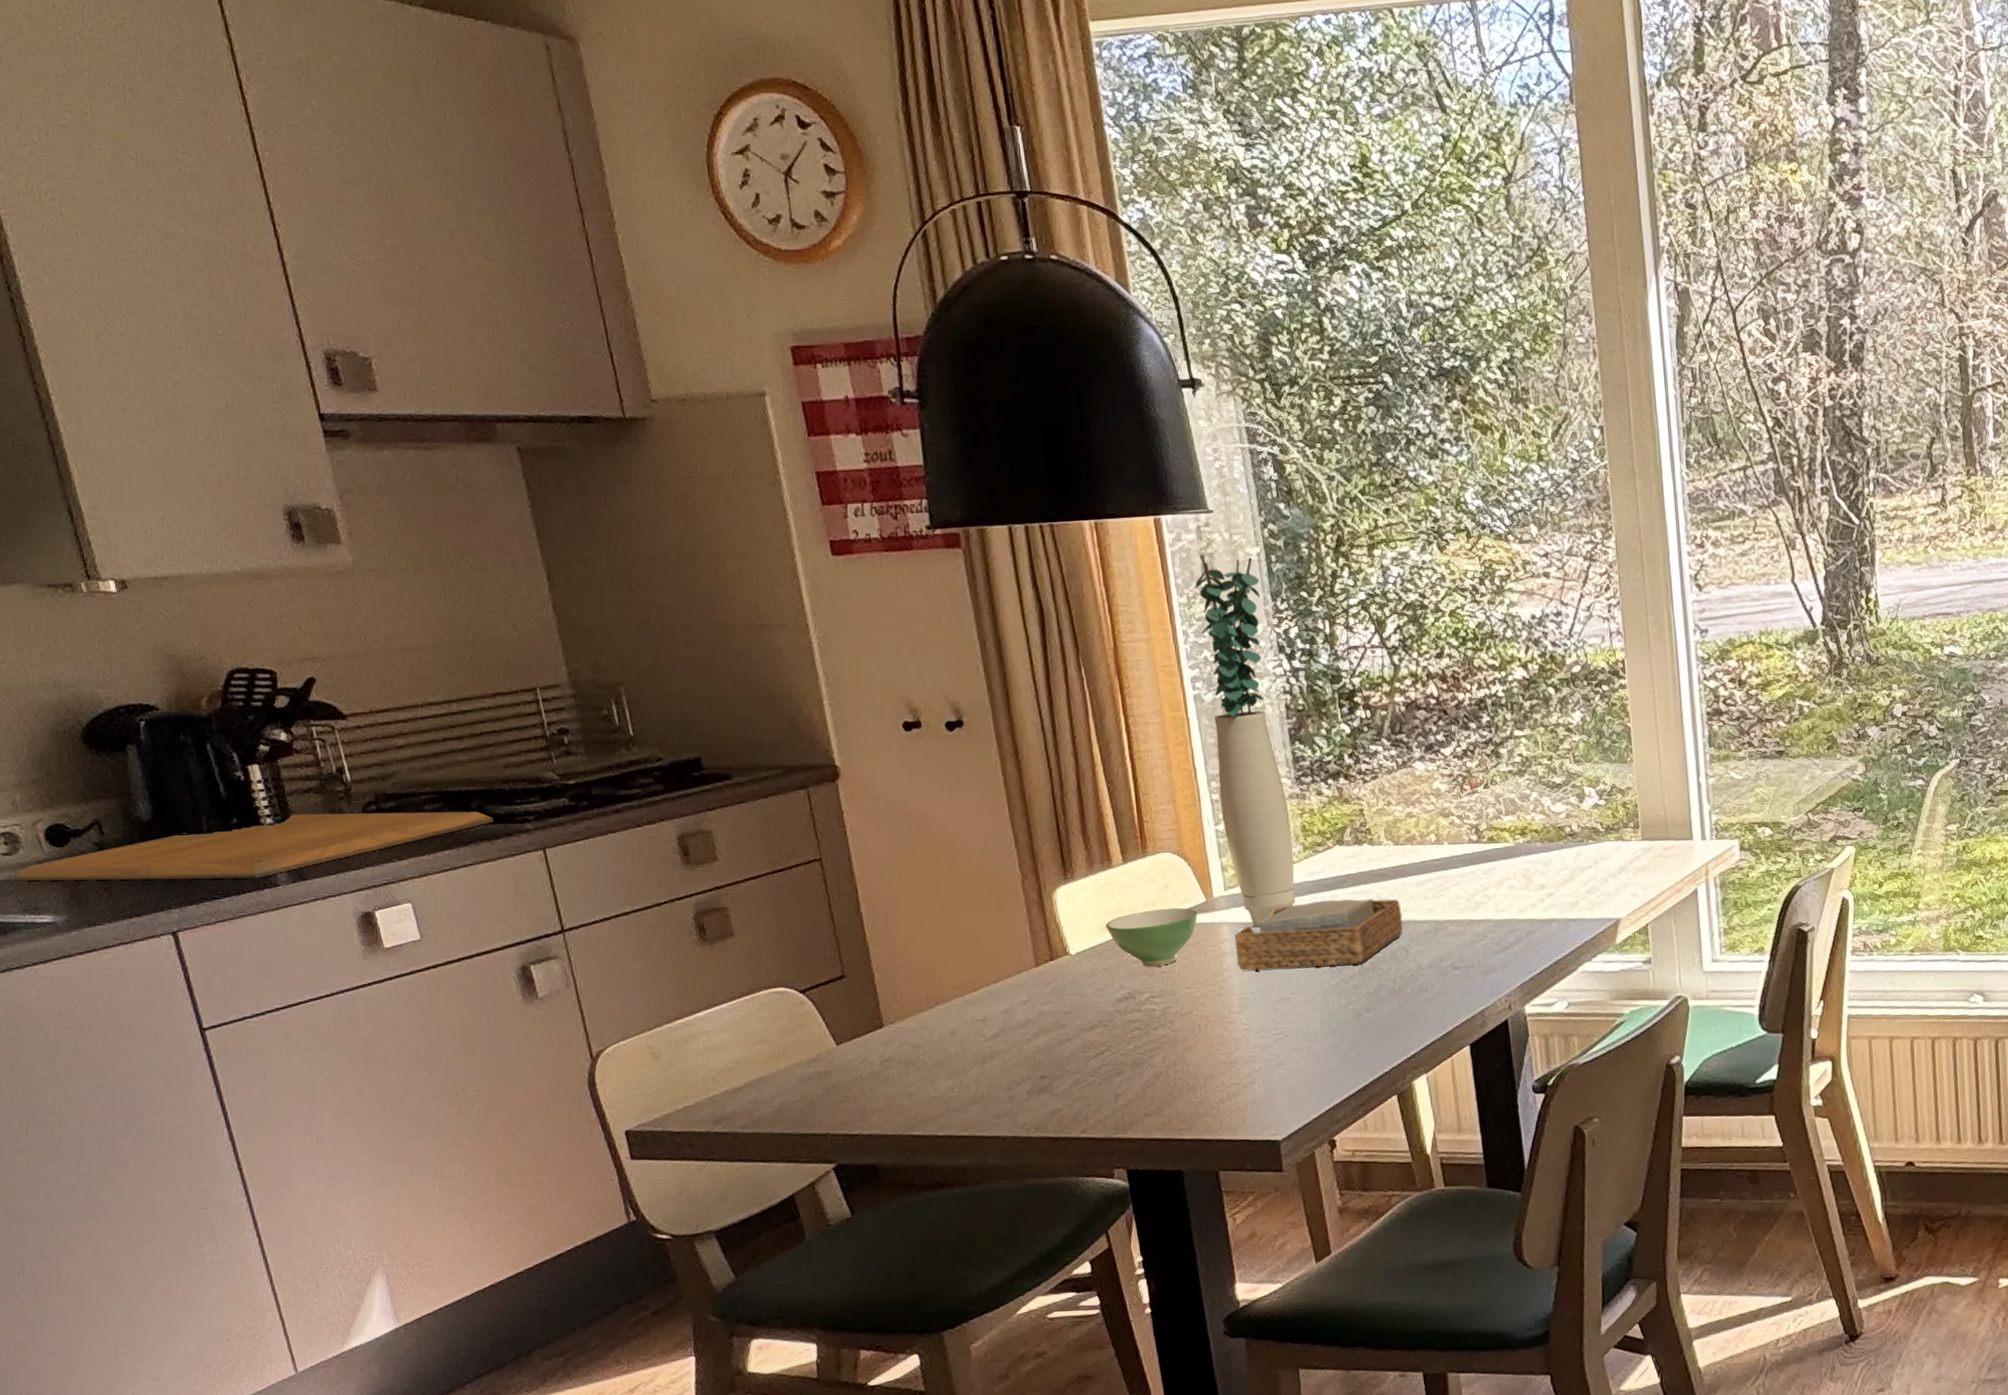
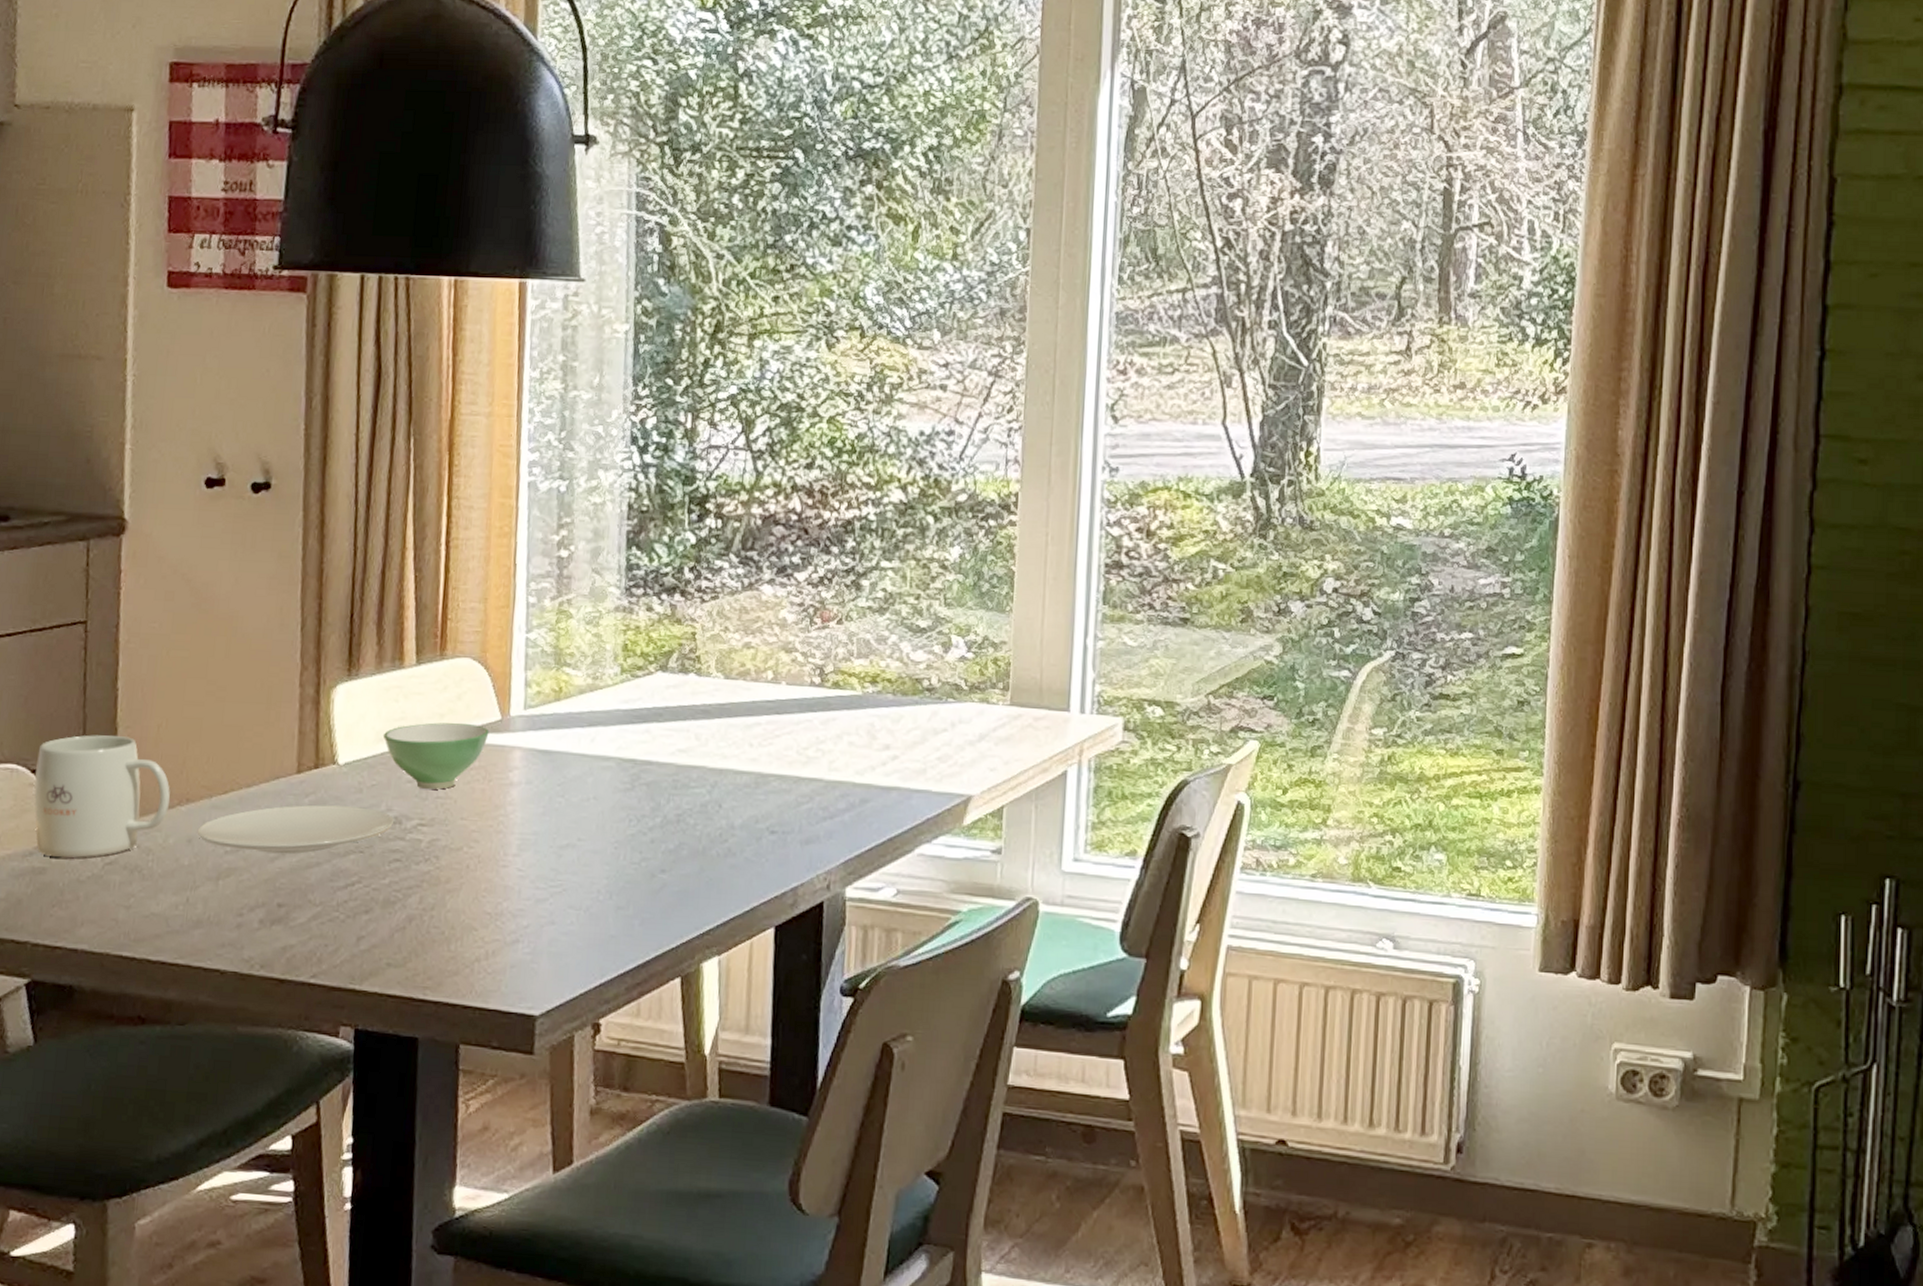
mug: none [801,953,929,1061] -> present [34,735,171,858]
plate: none [957,988,1129,1036] -> present [197,804,395,854]
vase: present [1194,554,1296,927] -> none [535,325,623,757]
napkin holder: present [1235,898,1403,971] -> none [523,733,721,814]

